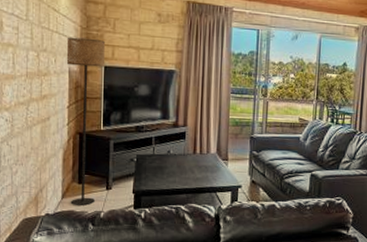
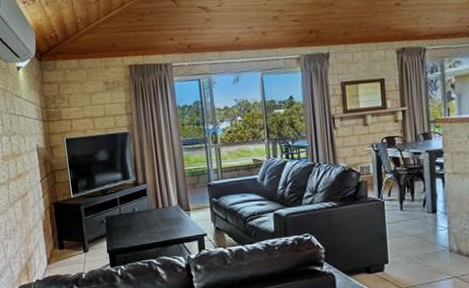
floor lamp: present [66,37,105,206] -> none [31,116,76,270]

